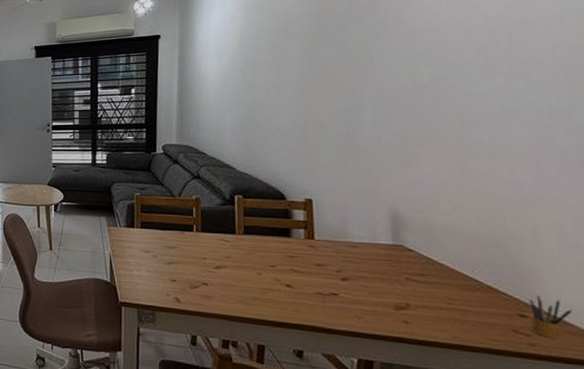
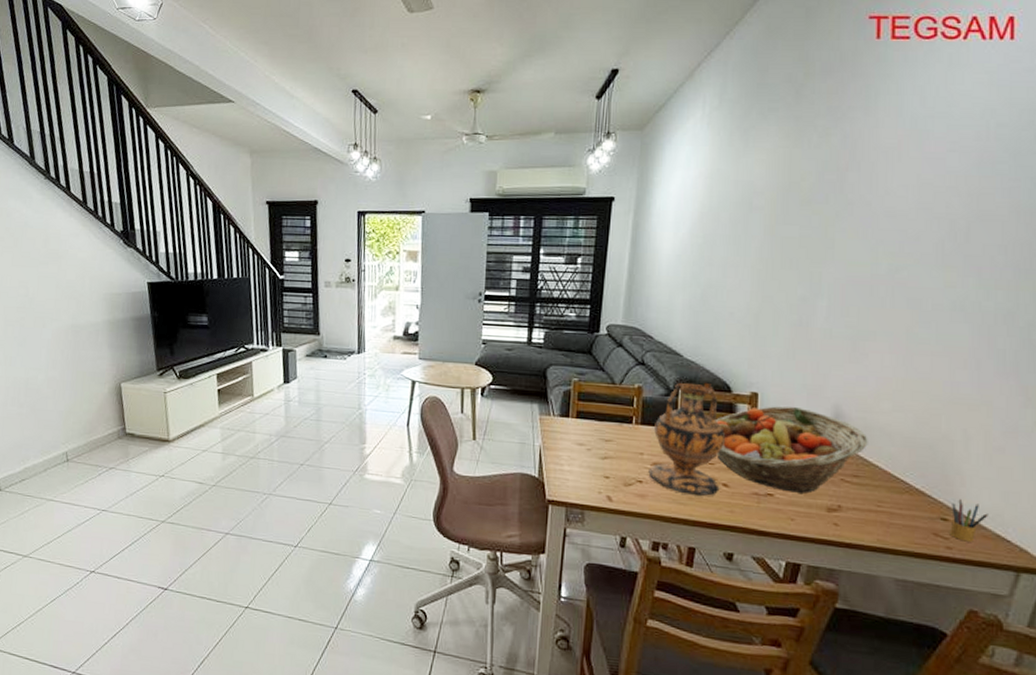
vase: none [212,191,285,296] -> present [648,382,726,496]
fruit basket: none [272,211,431,294] -> present [715,406,868,495]

